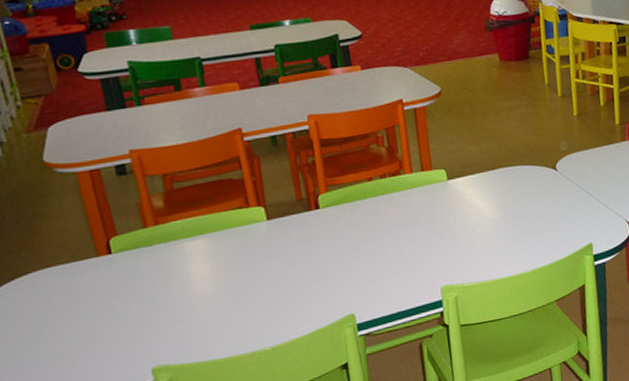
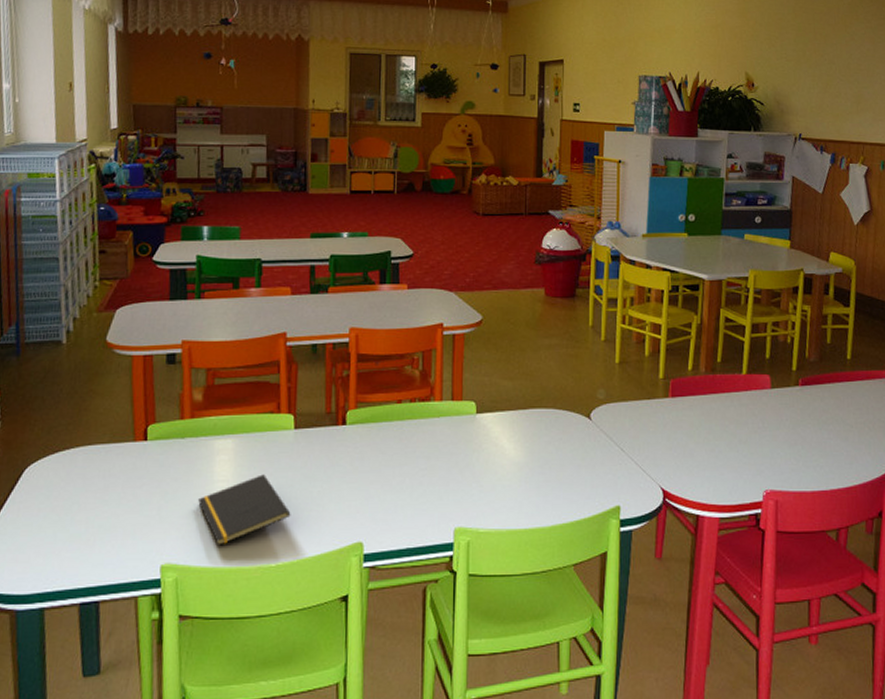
notepad: none [177,267,278,341] -> present [197,474,291,546]

